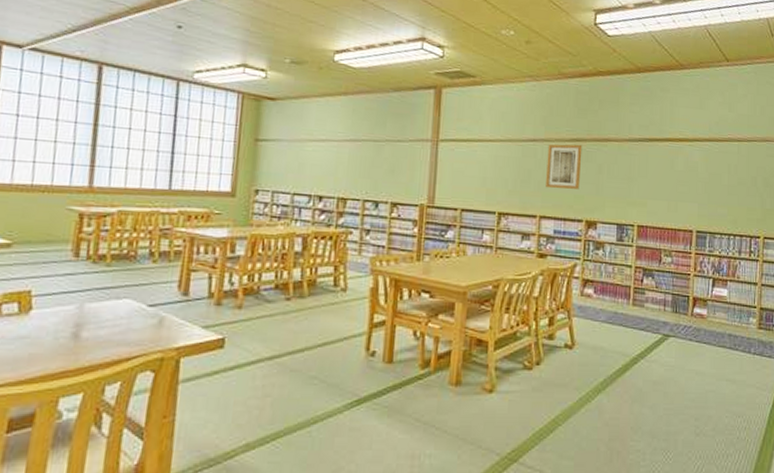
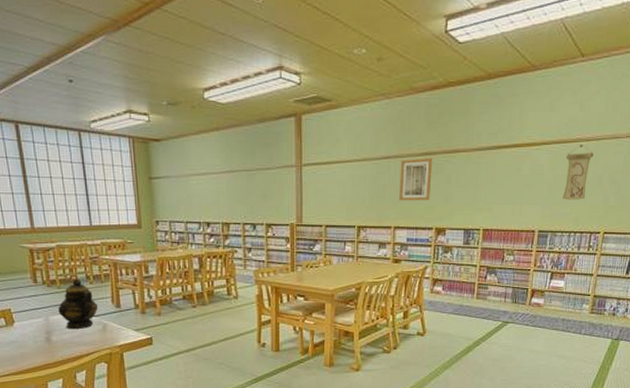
teapot: none [100,254,158,323] -> present [58,278,99,330]
wall scroll: none [719,145,746,201] -> present [563,145,594,200]

